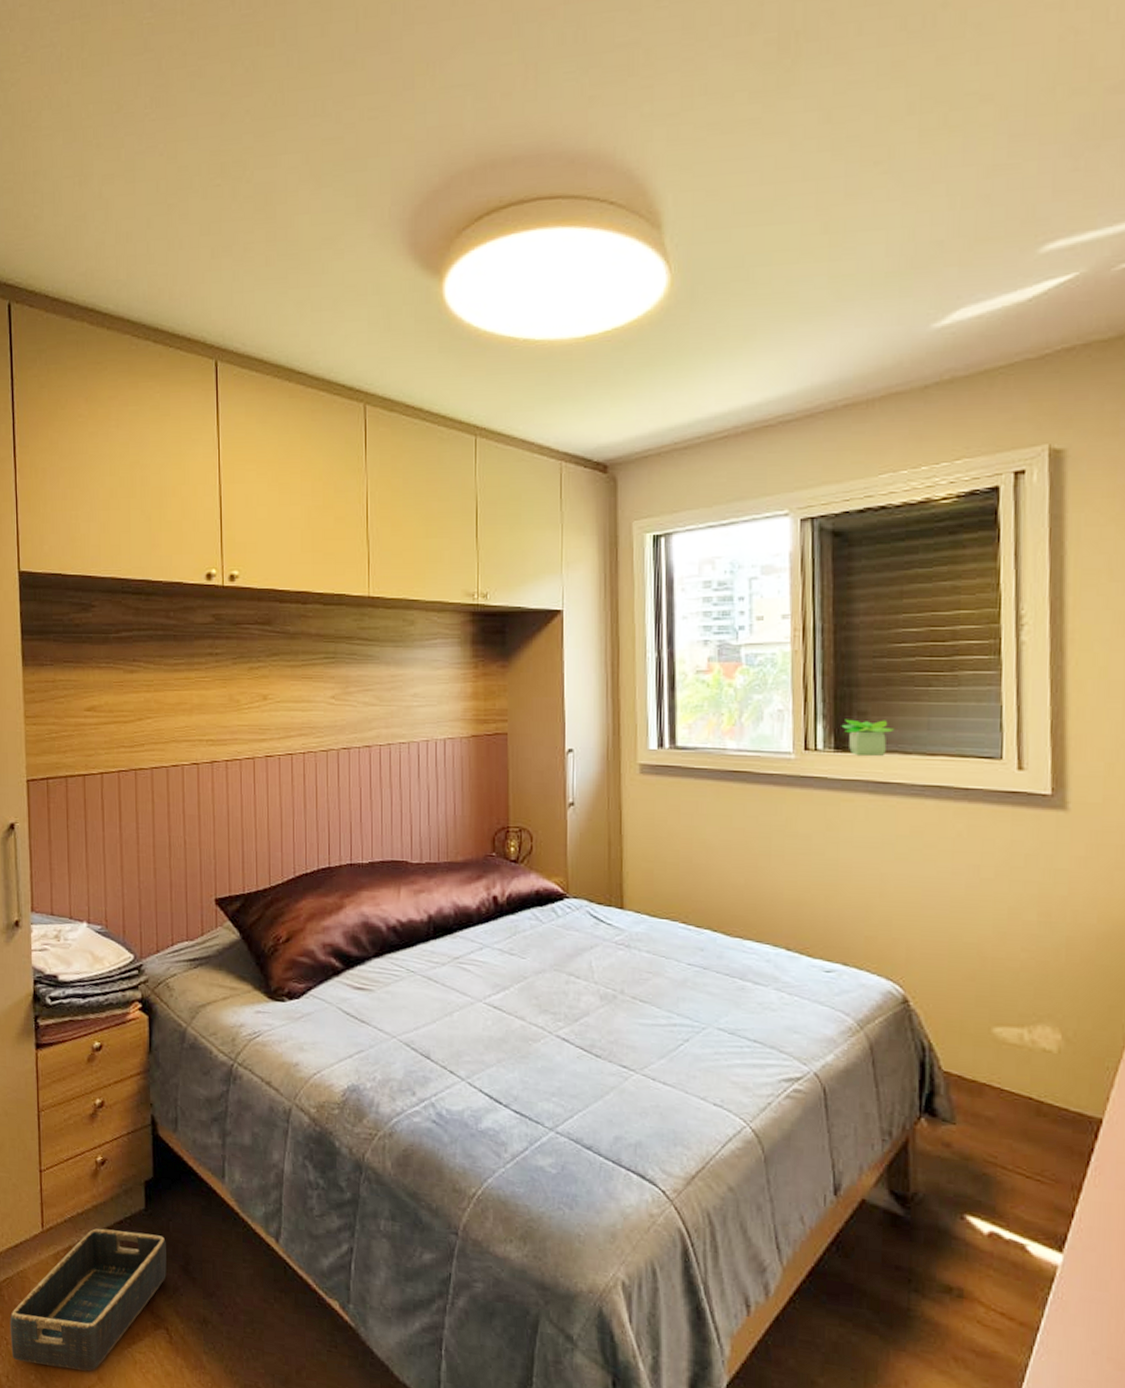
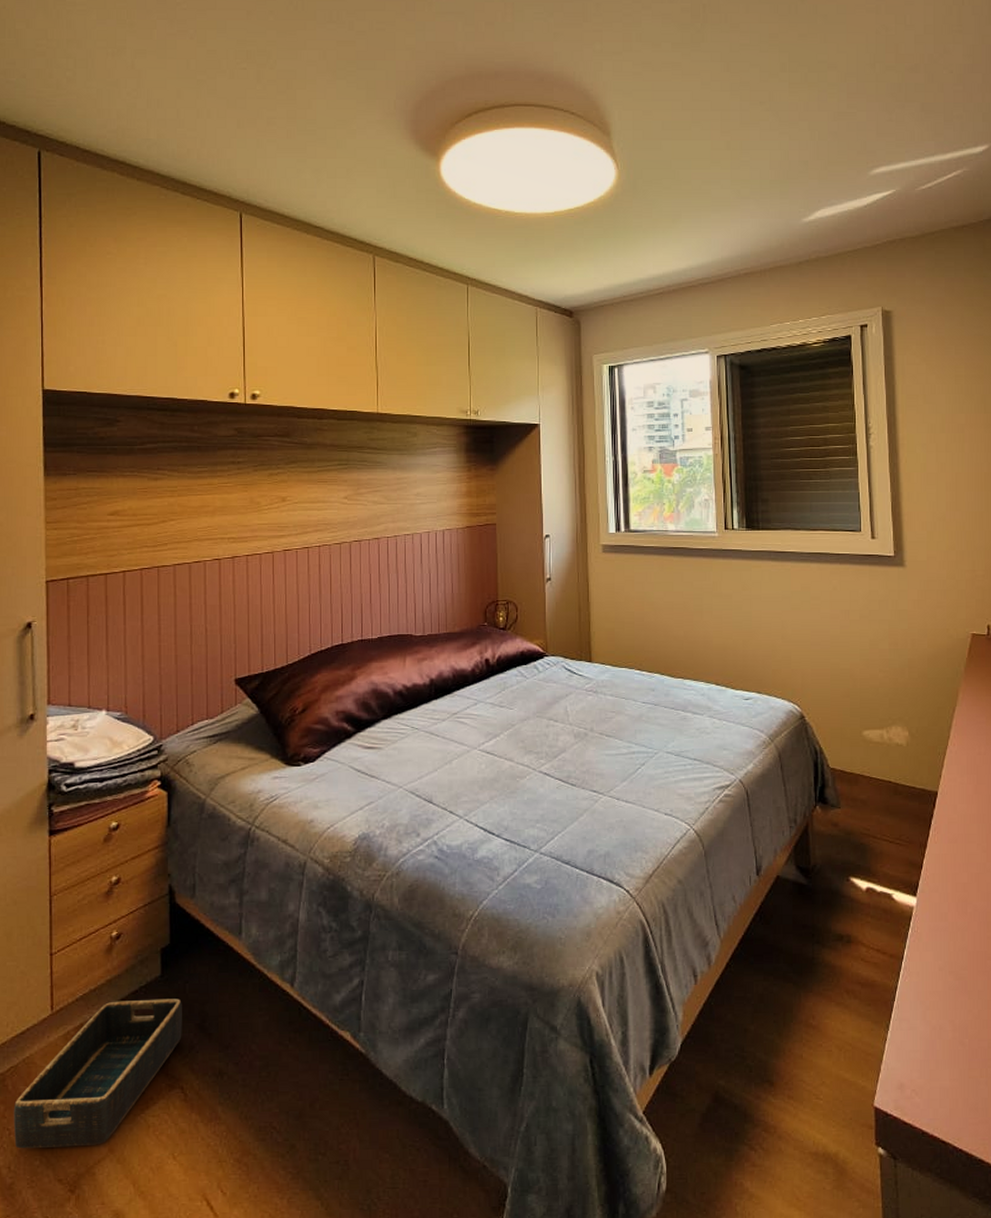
potted plant: present [841,719,893,757] -> none [750,505,787,533]

